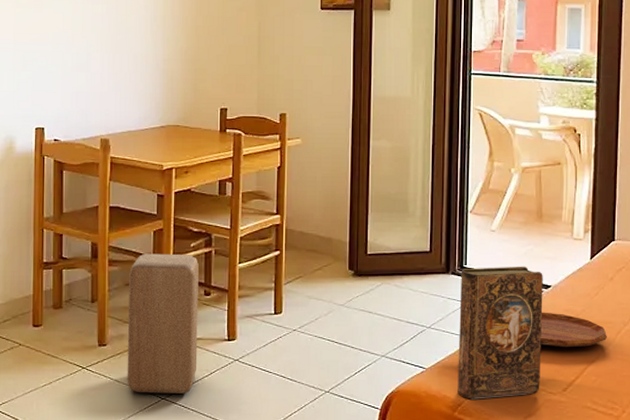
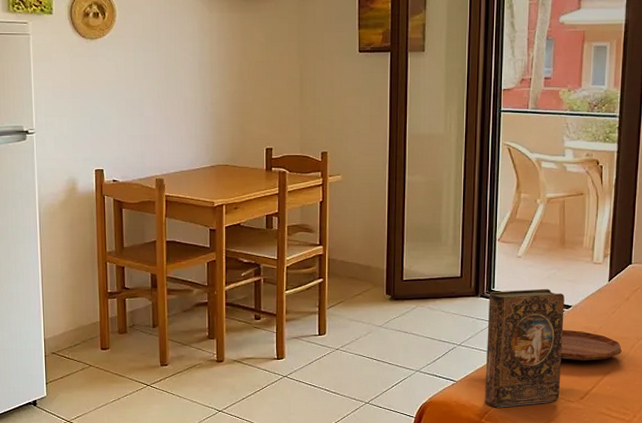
stool: present [127,253,199,394] -> none [186,282,250,407]

